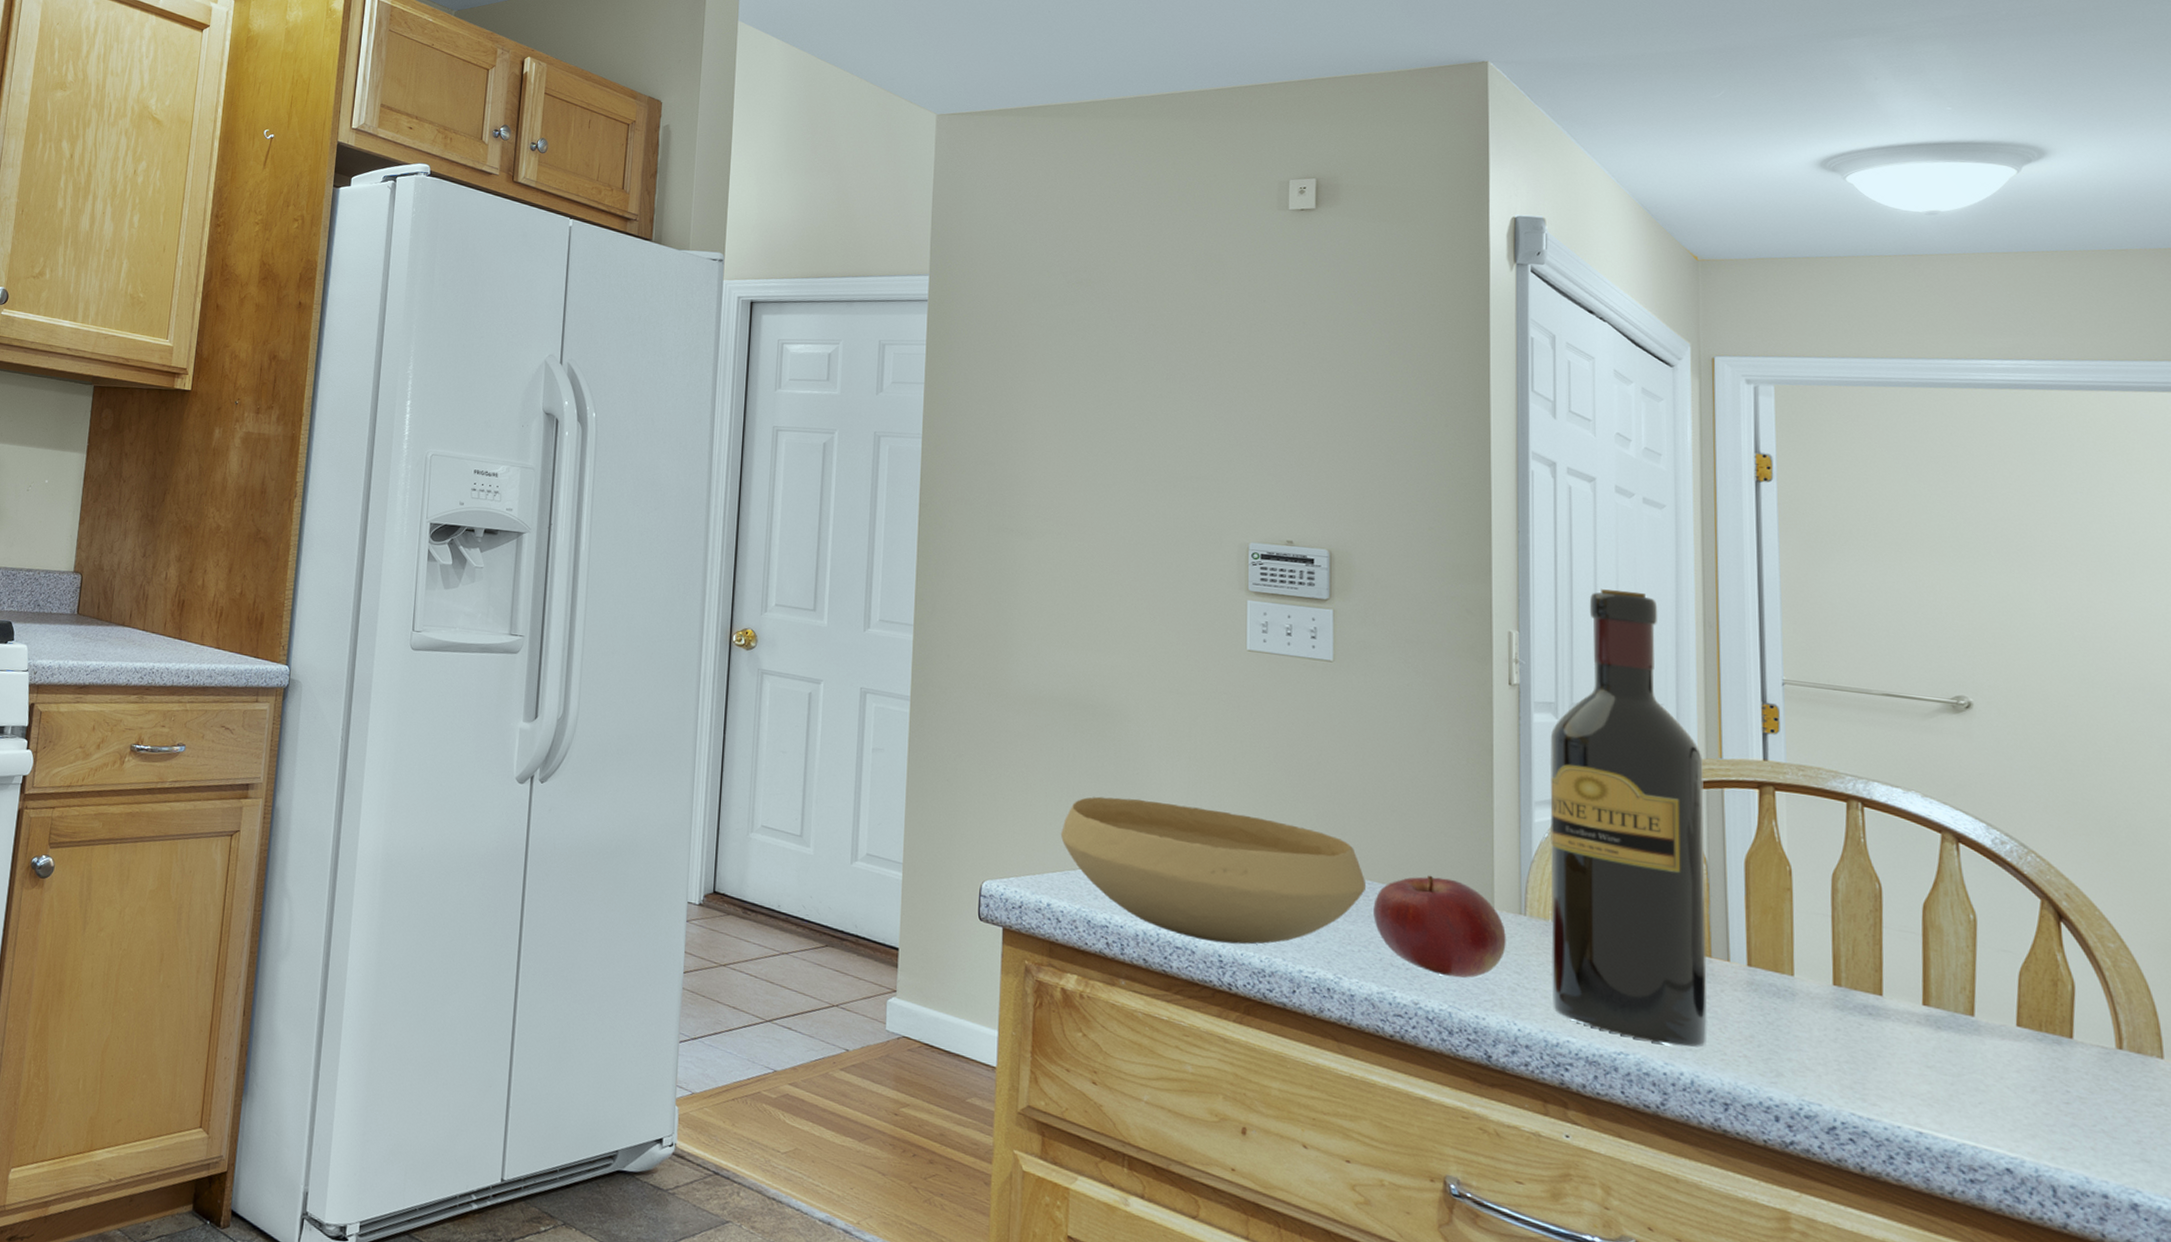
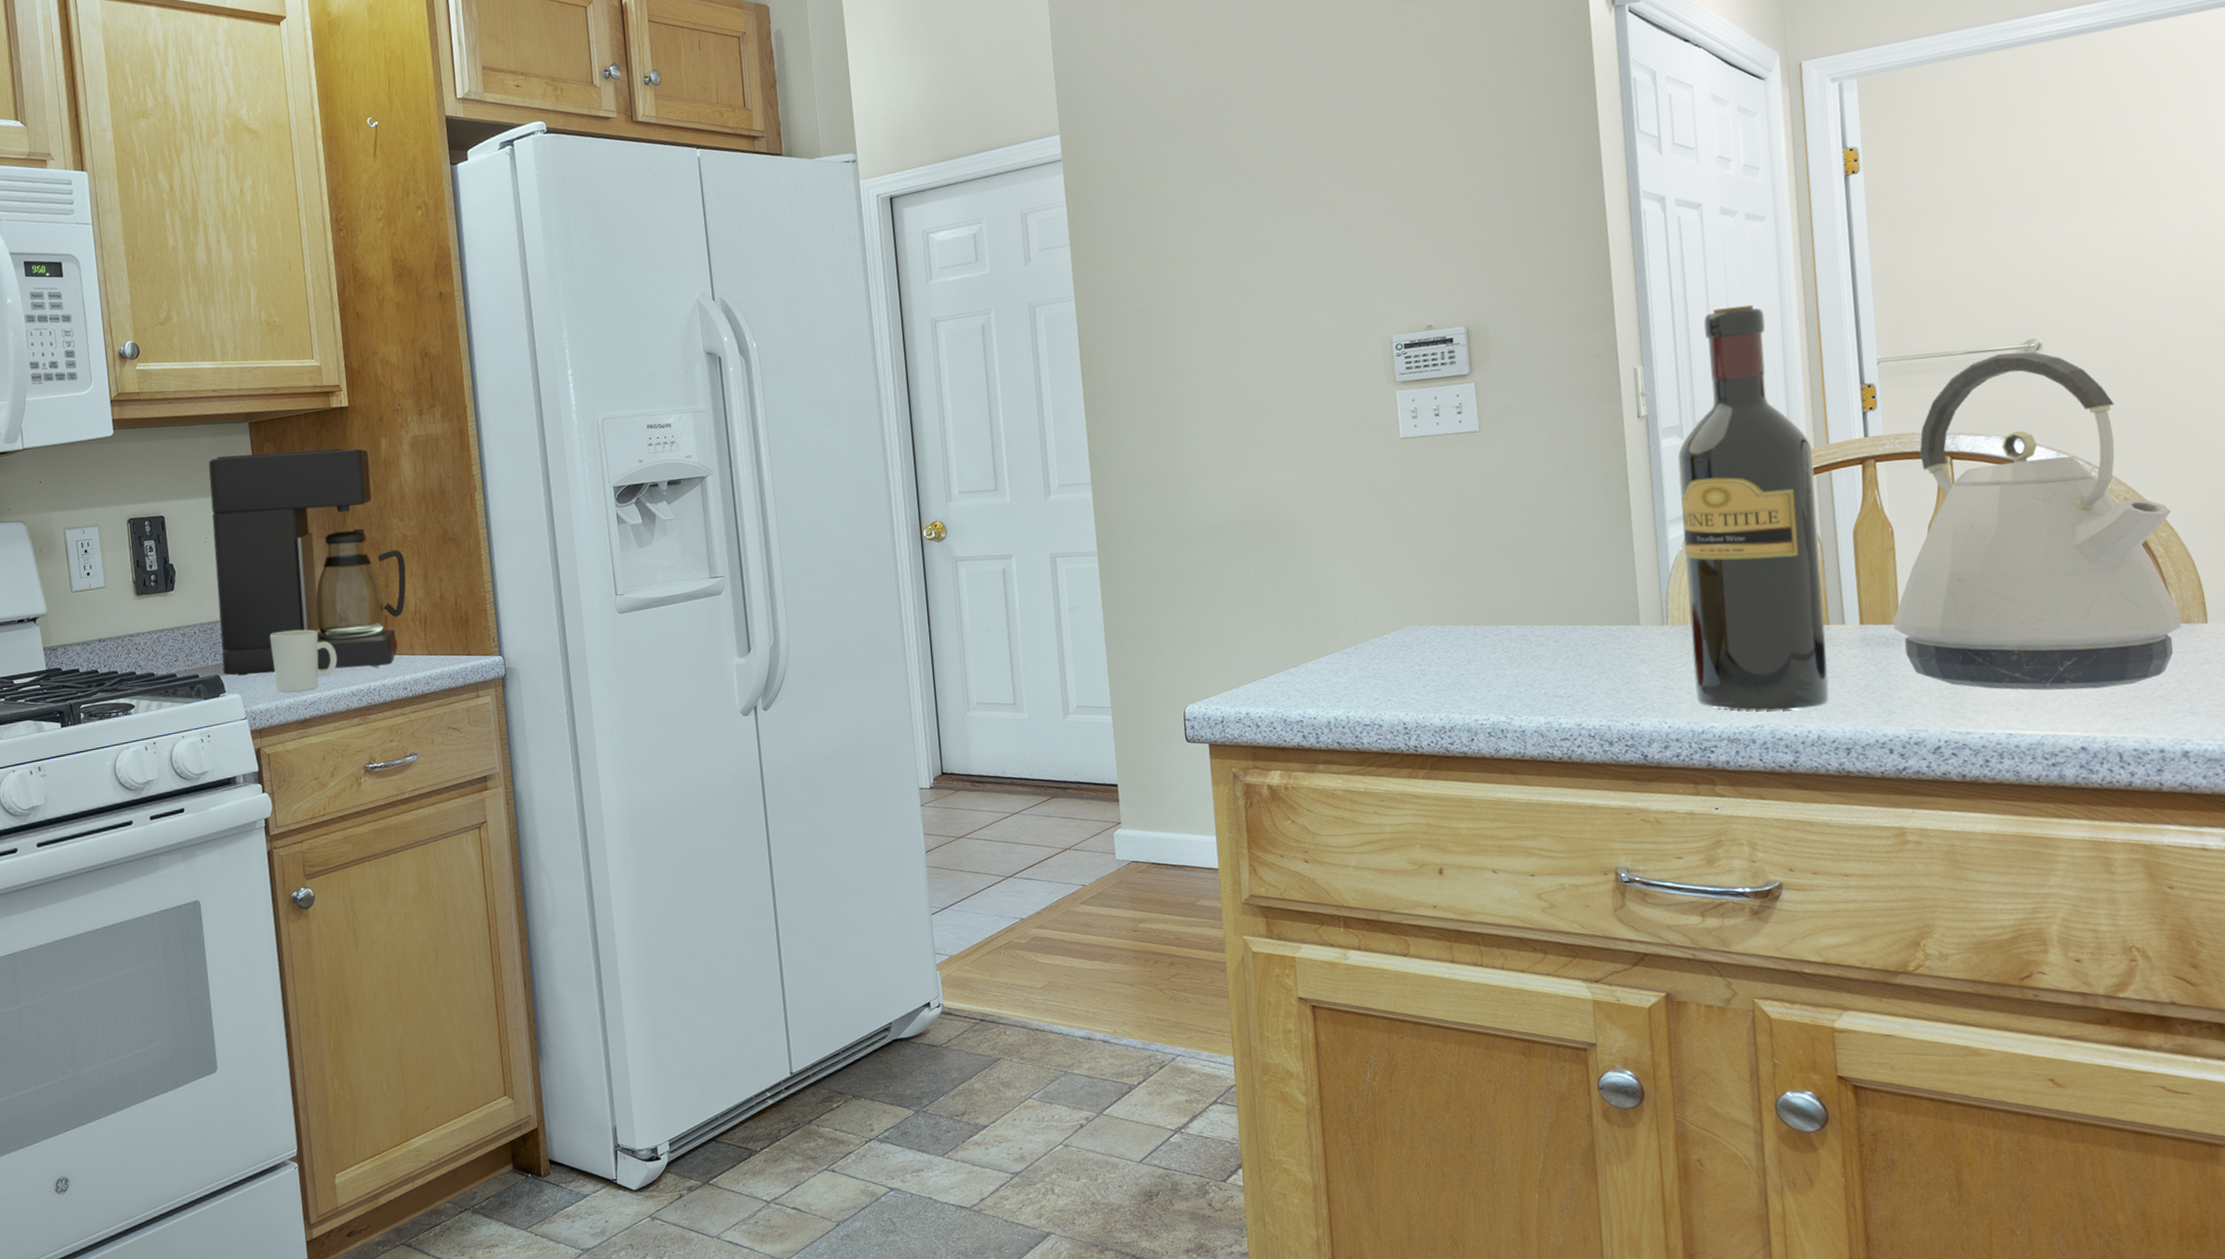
coffee maker: none [16,412,214,650] -> present [208,448,407,676]
mug: none [63,592,129,658] -> present [269,629,338,693]
bowl: present [1060,796,1365,945] -> none [1250,591,1527,714]
apple: present [1373,875,1506,978] -> none [1535,607,1653,695]
kettle: none [1786,703,2132,1110] -> present [1893,352,2181,691]

